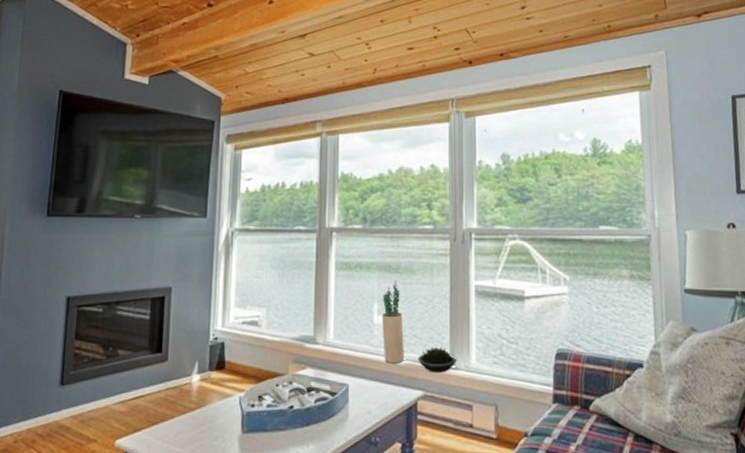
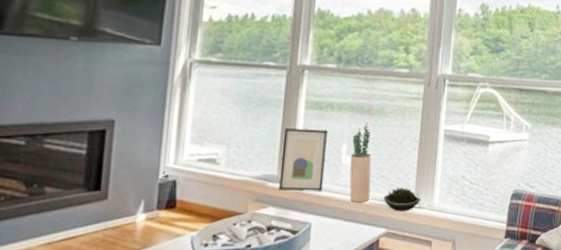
picture frame: none [316,288,359,353] -> present [279,128,329,192]

